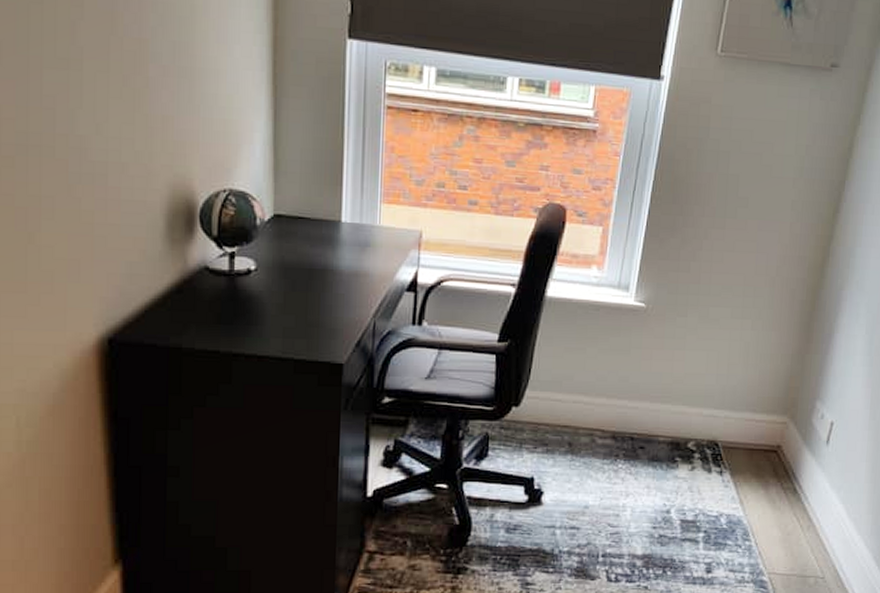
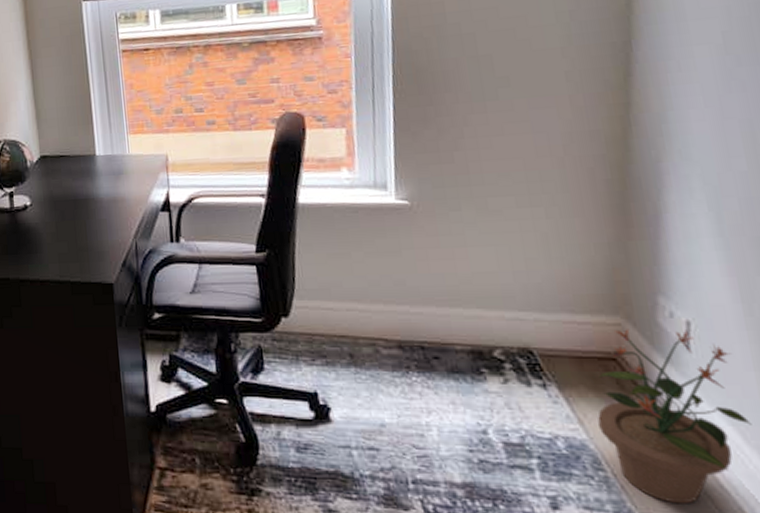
potted plant: none [752,427,855,564] -> present [597,329,752,504]

